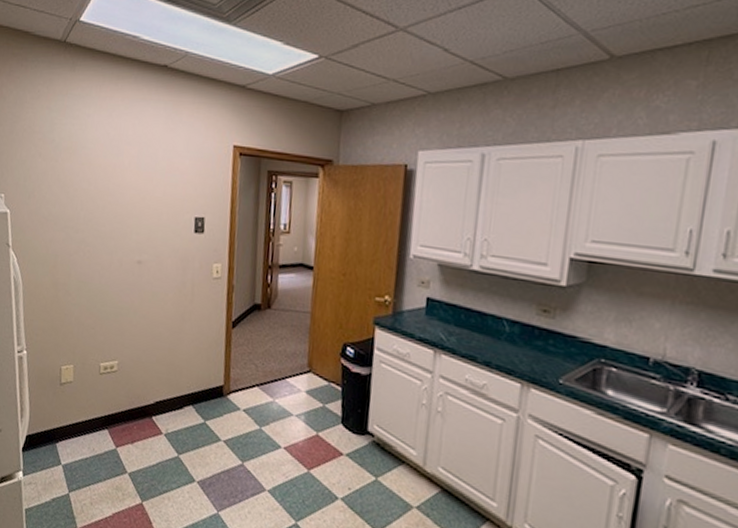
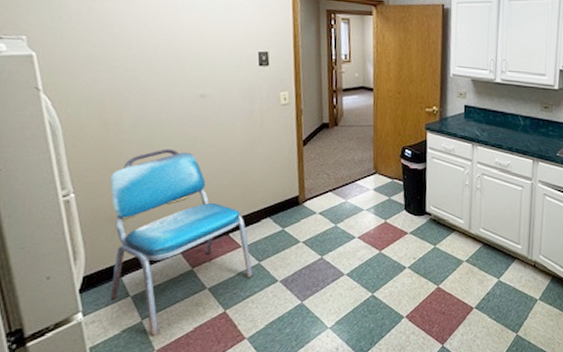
dining chair: none [45,315,172,514] -> present [109,148,253,337]

